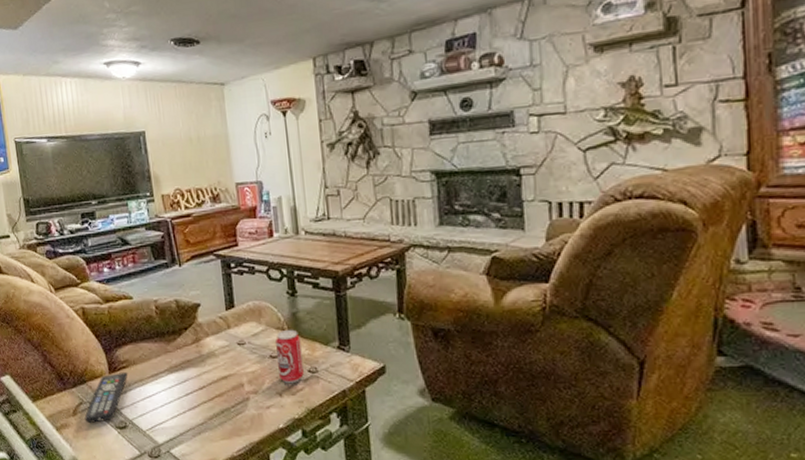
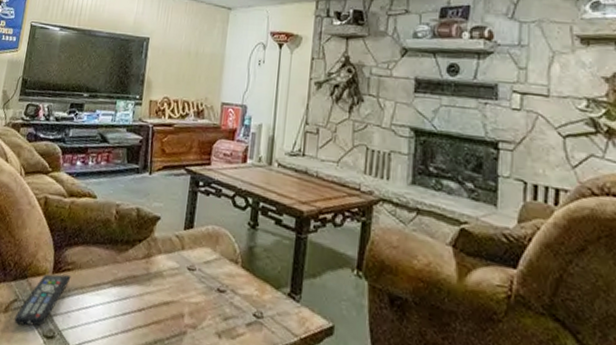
beverage can: present [276,329,304,384] -> none [222,263,252,326]

